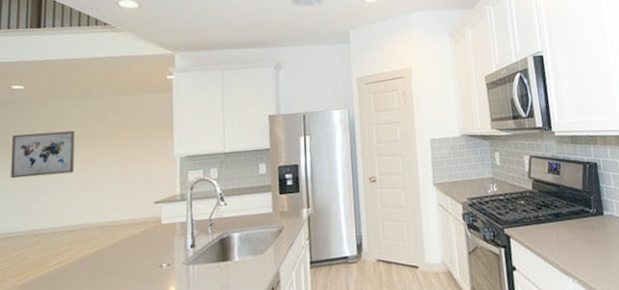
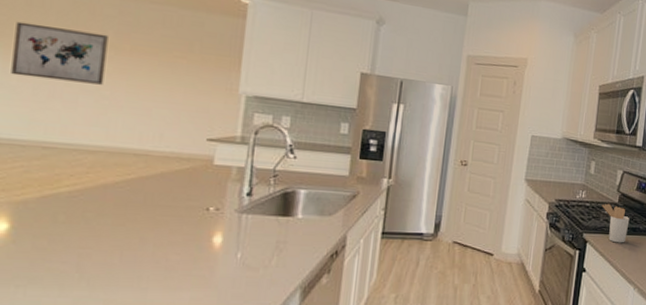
utensil holder: none [516,192,551,233] -> present [601,203,630,243]

